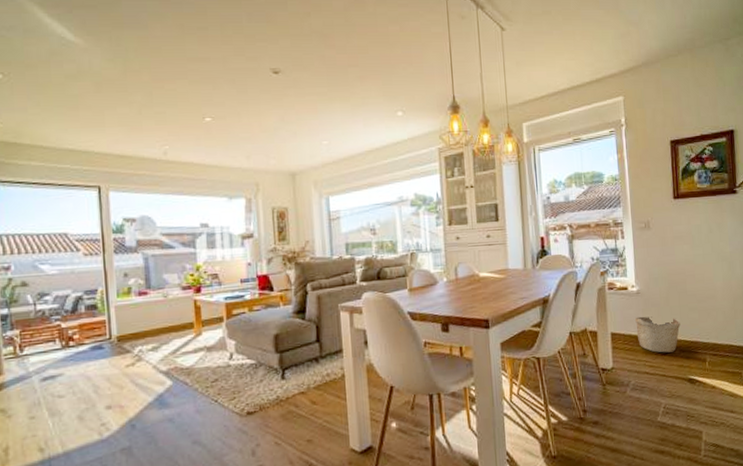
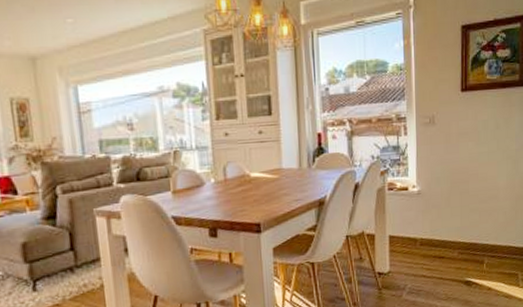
basket: present [635,316,681,353] -> none [415,218,460,256]

